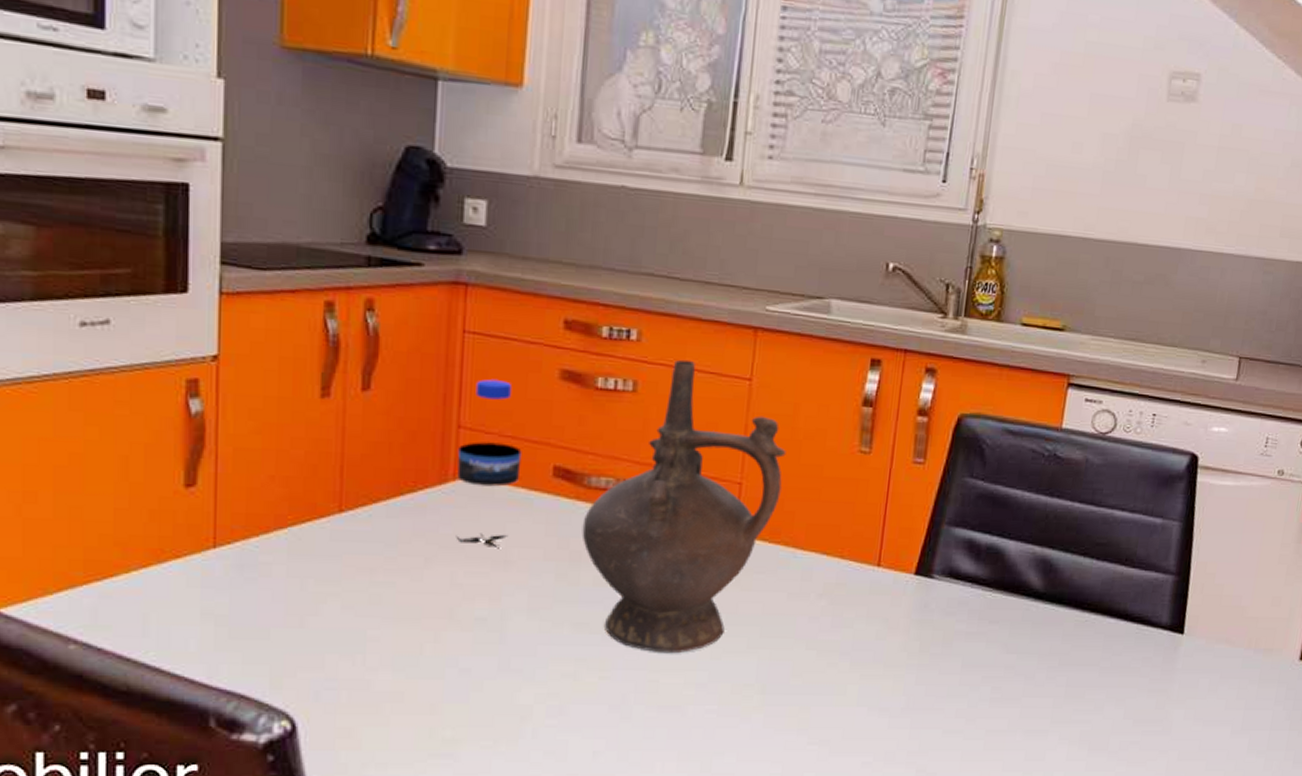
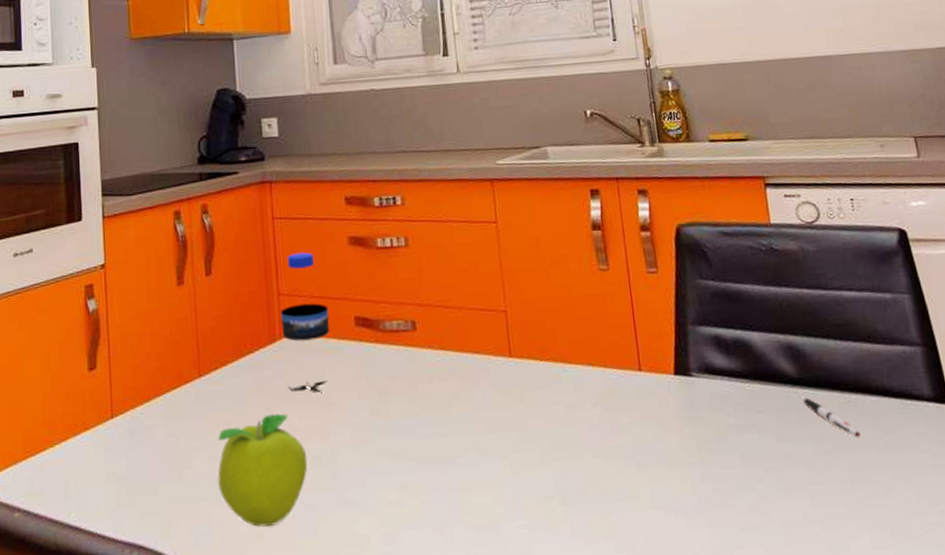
fruit: none [351,565,470,687] -> present [218,413,308,527]
ceremonial vessel: present [582,359,786,654] -> none [384,213,541,474]
pen: none [1038,611,1089,657] -> present [799,396,861,438]

